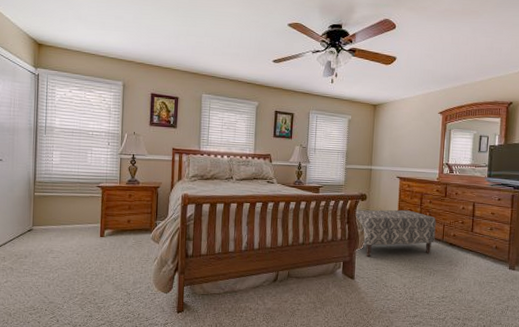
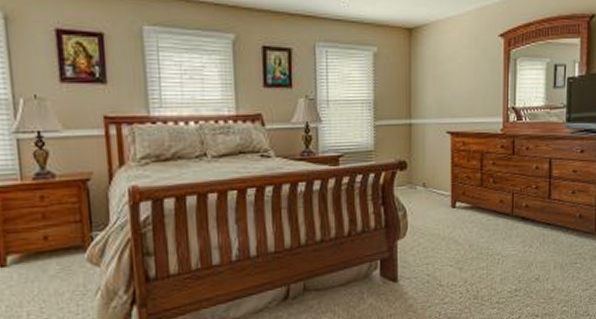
bench: present [354,209,436,257] -> none [391,177,503,248]

